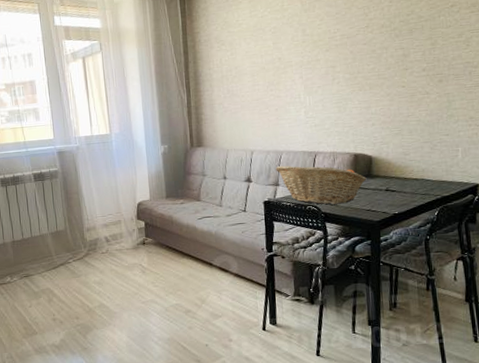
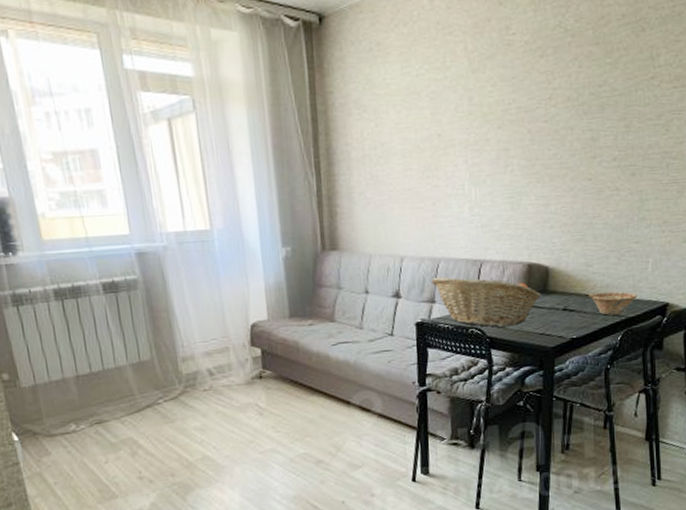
dish: none [407,175,451,195] -> present [588,291,638,316]

